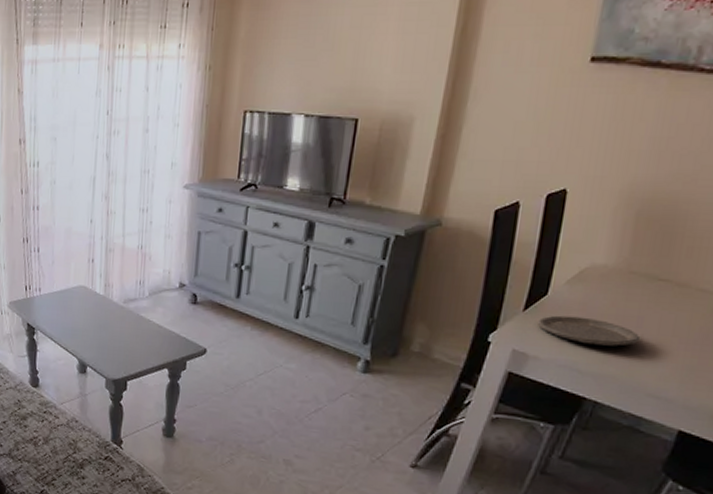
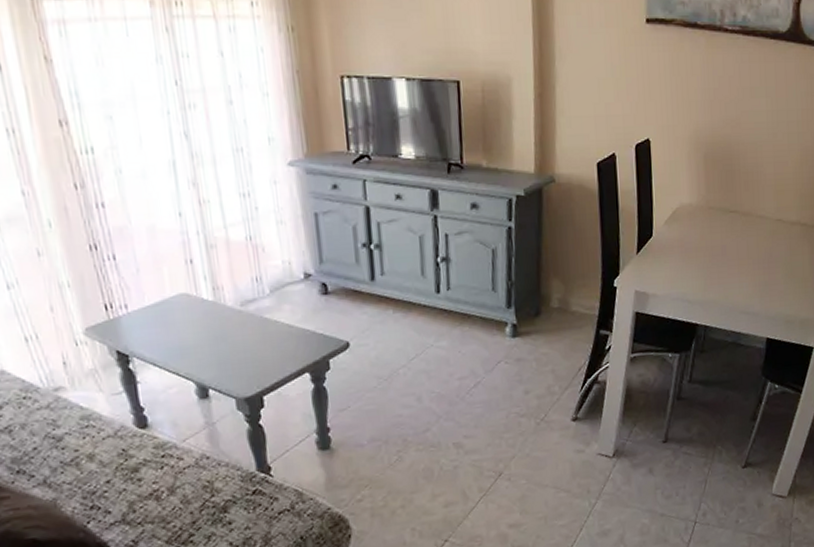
plate: present [538,315,641,347] -> none [650,252,727,276]

